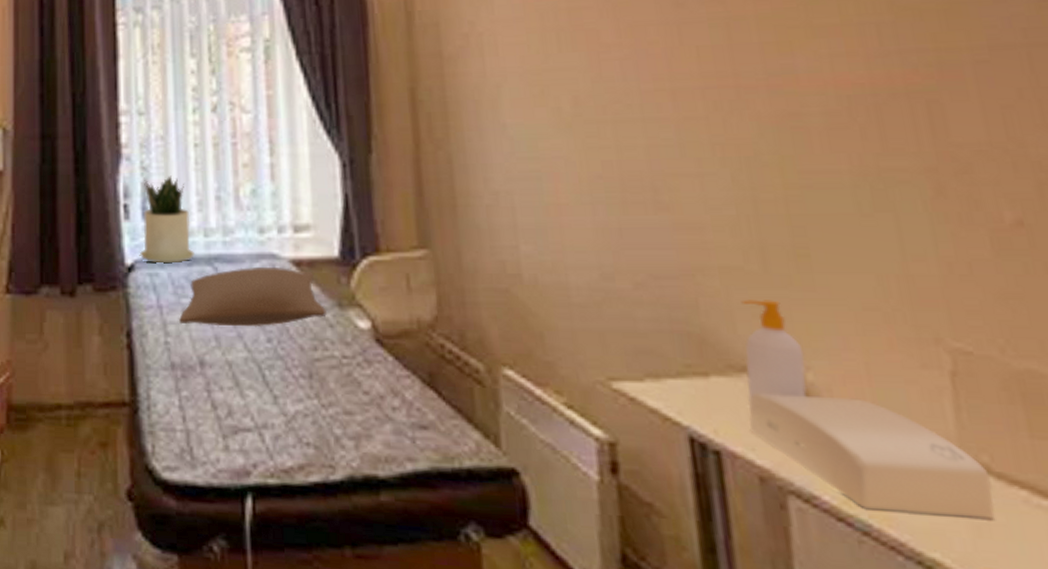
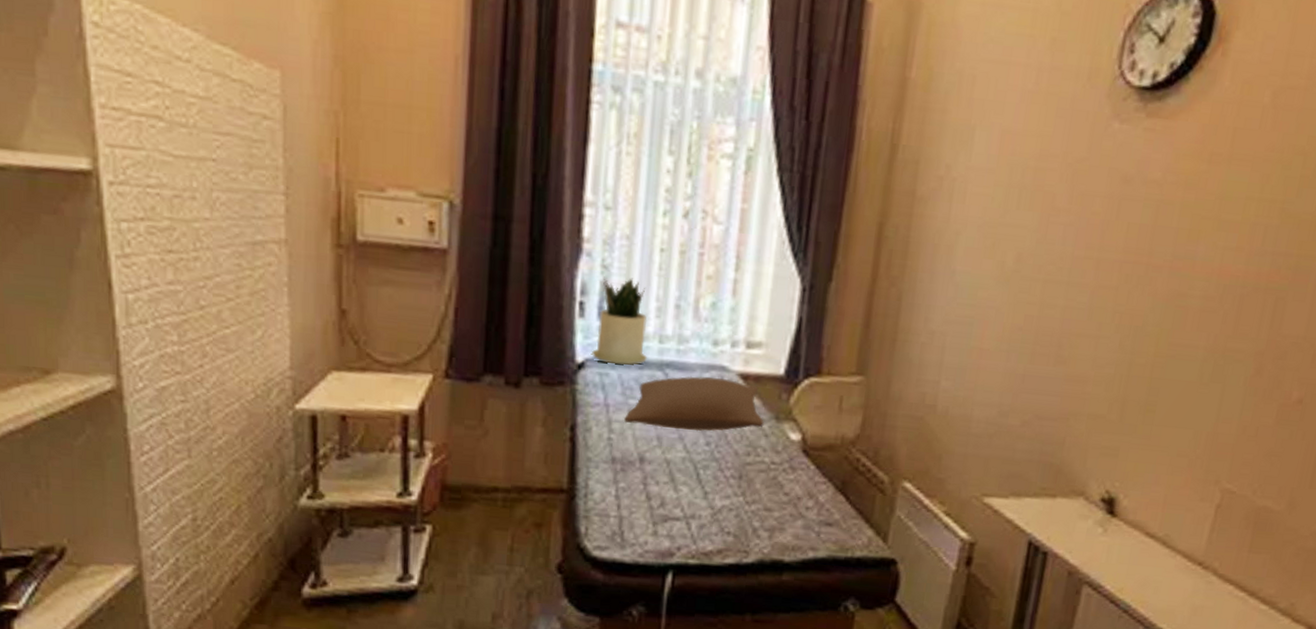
soap bottle: present [741,299,807,411] -> none [1077,441,1127,524]
tissue dispenser: present [749,393,995,521] -> none [1072,512,1215,605]

